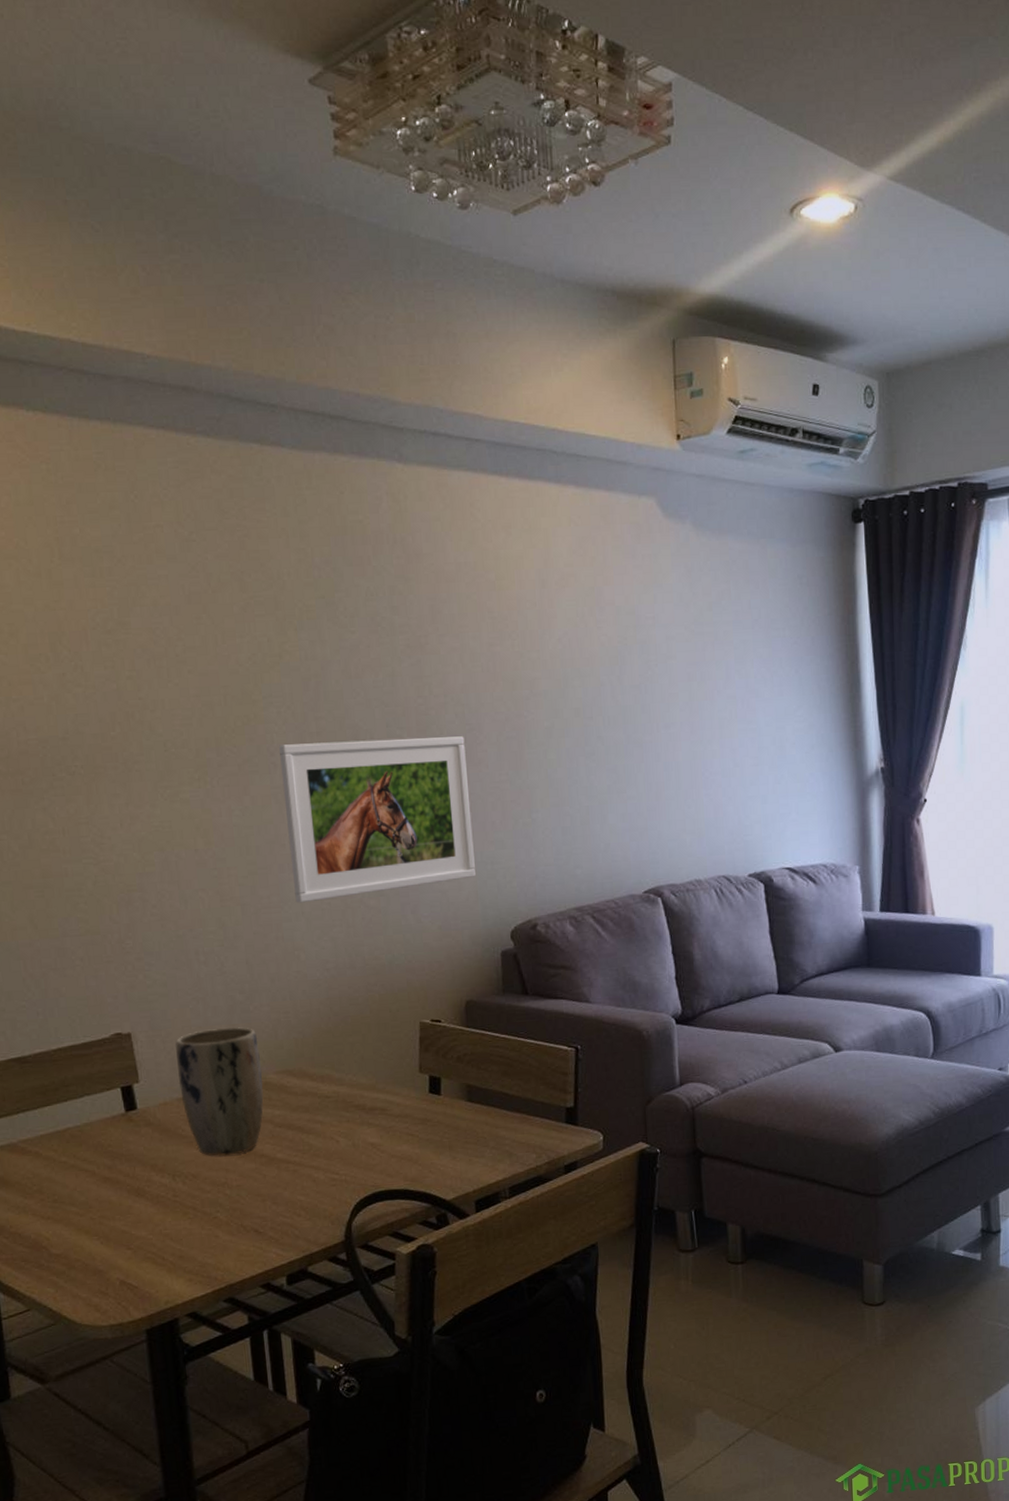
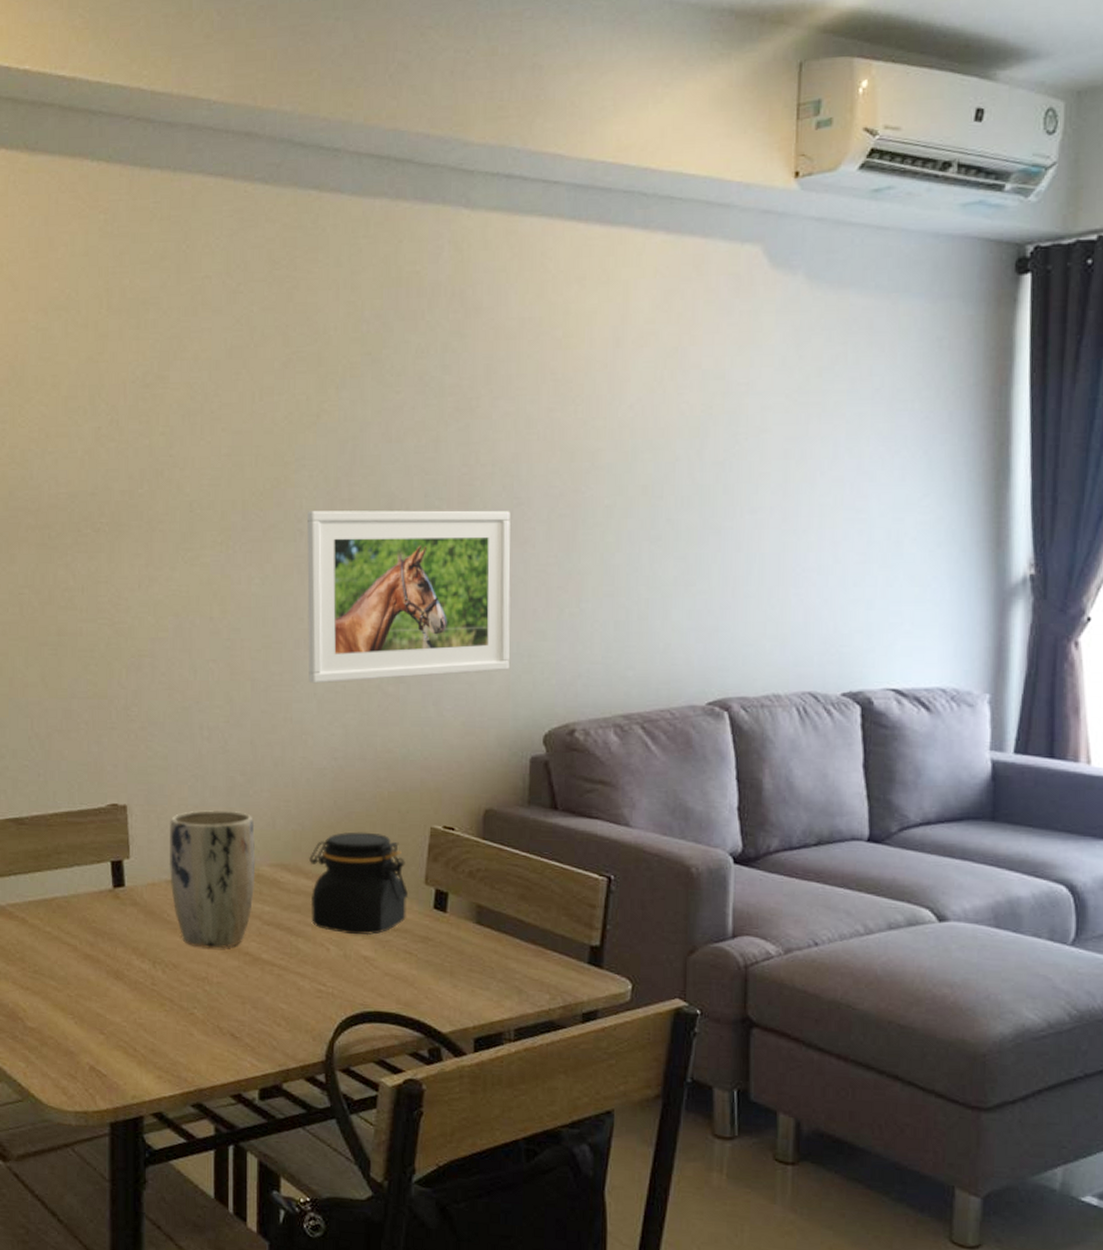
jar: none [311,1032,405,1125] -> present [308,832,408,936]

